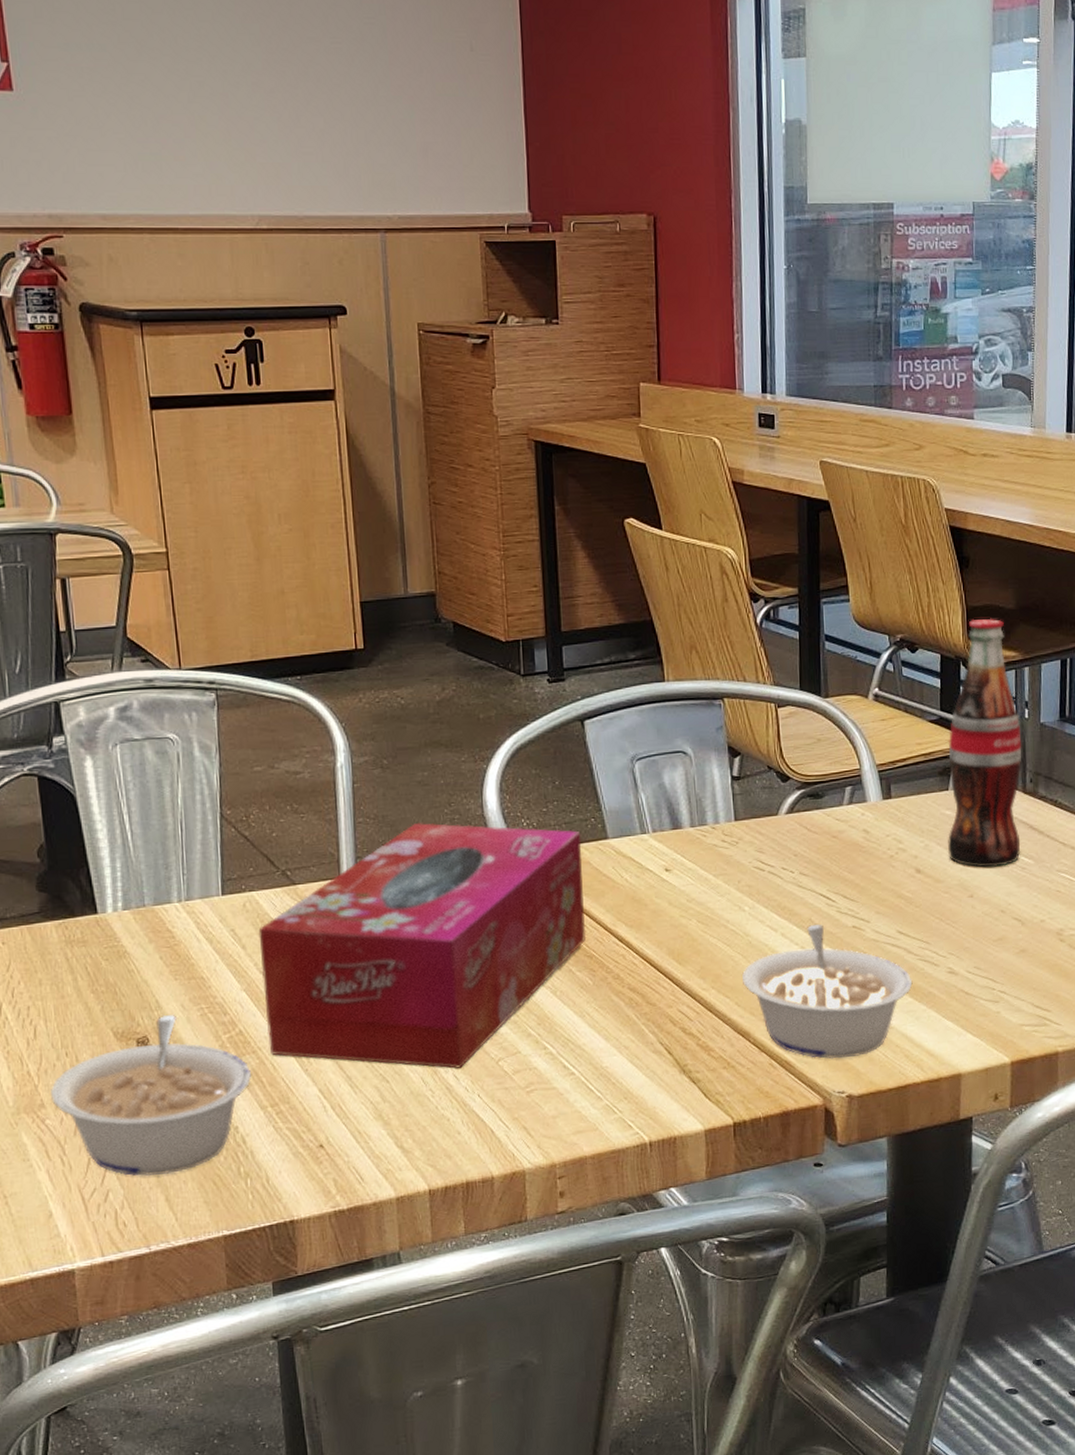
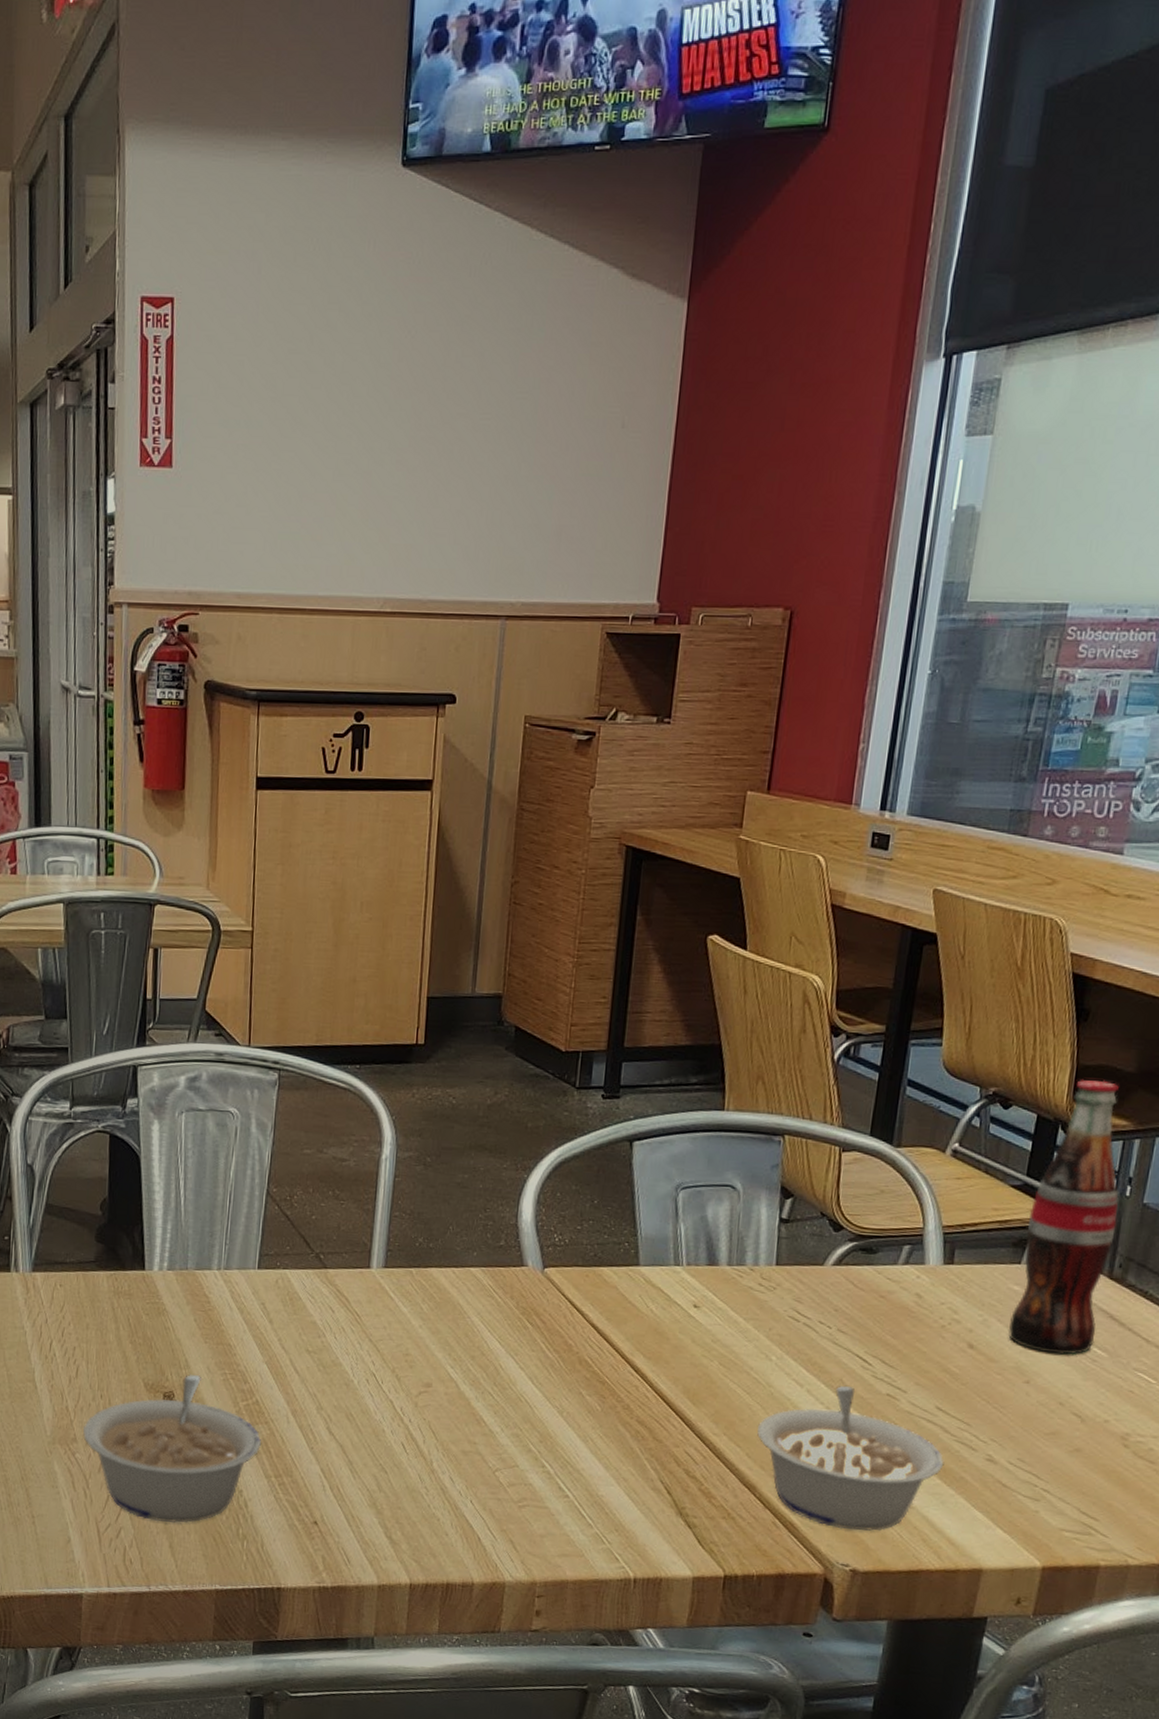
tissue box: present [258,823,587,1068] -> none [281,1224,613,1472]

